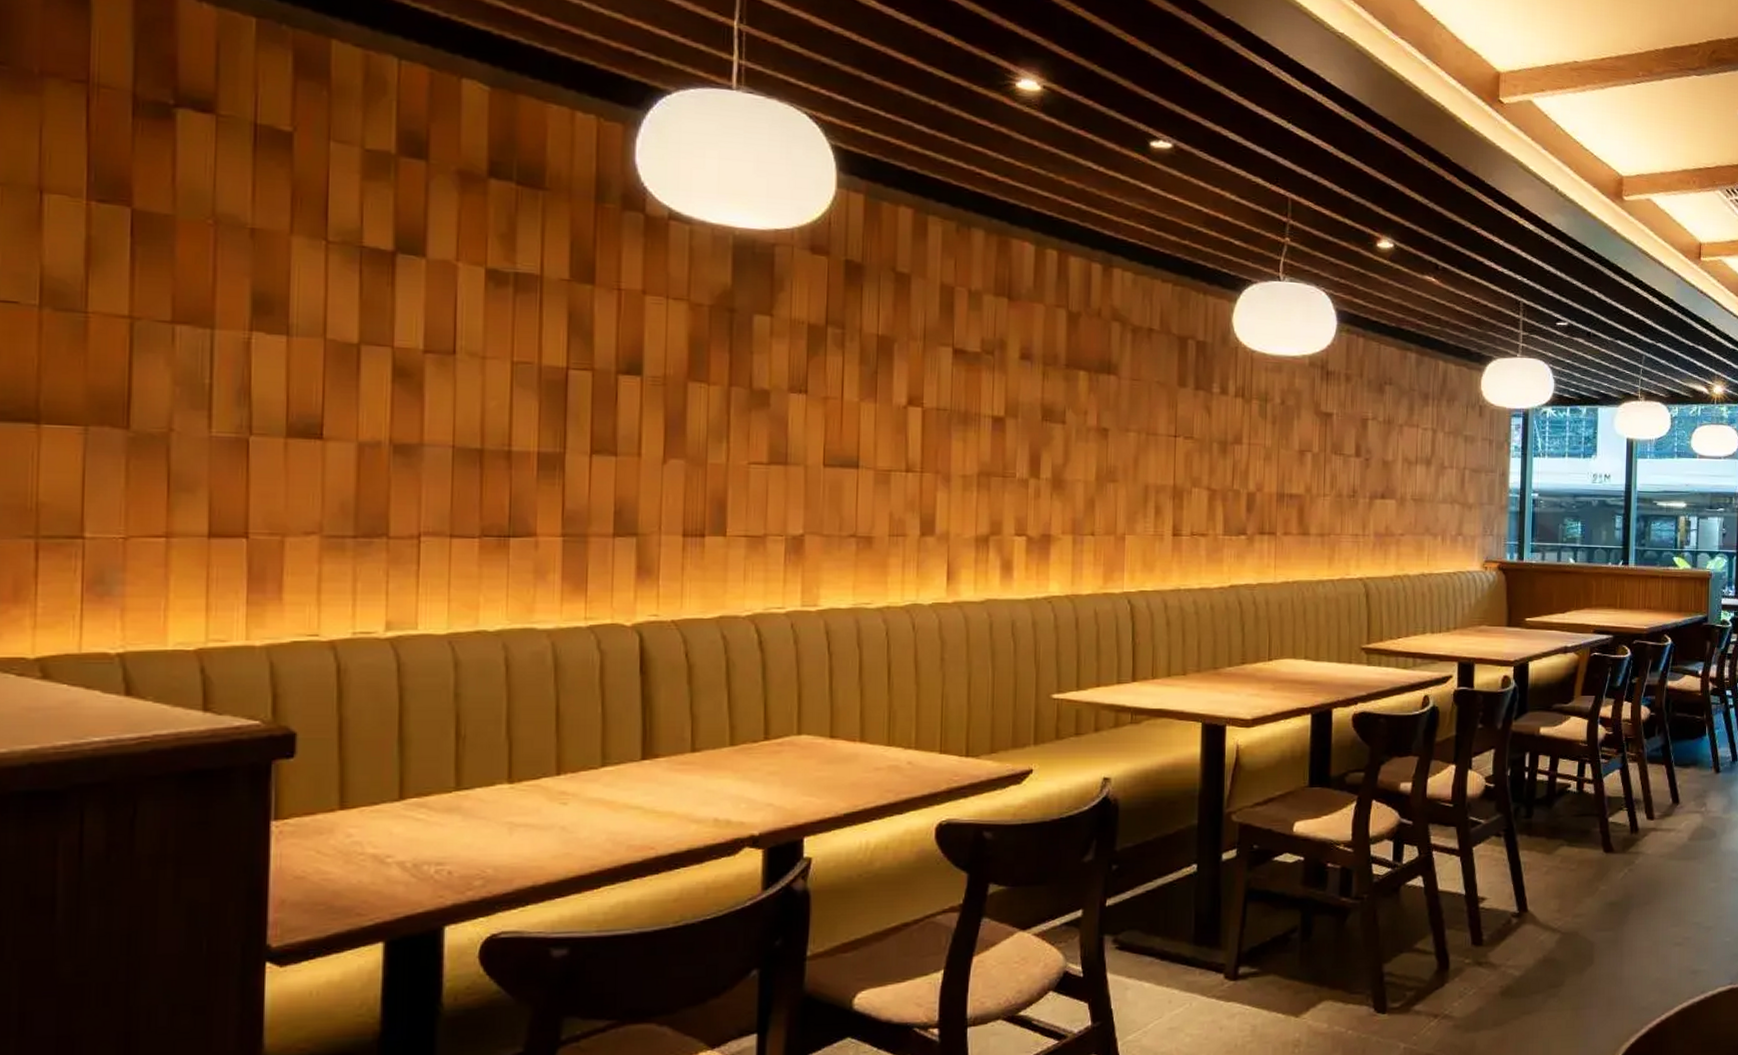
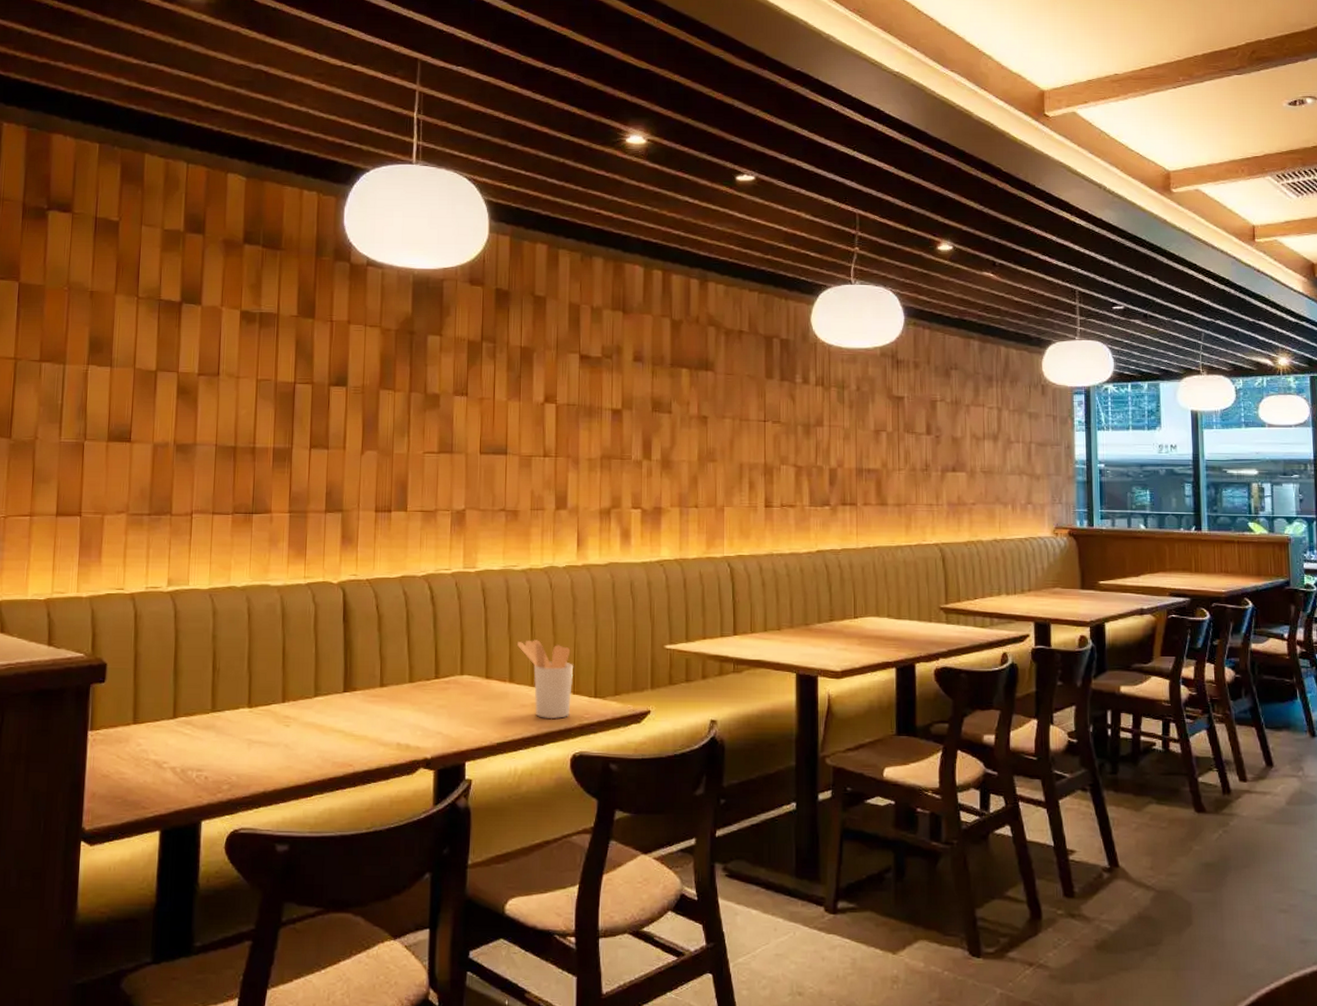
utensil holder: none [871,691,940,784] -> present [518,640,573,720]

